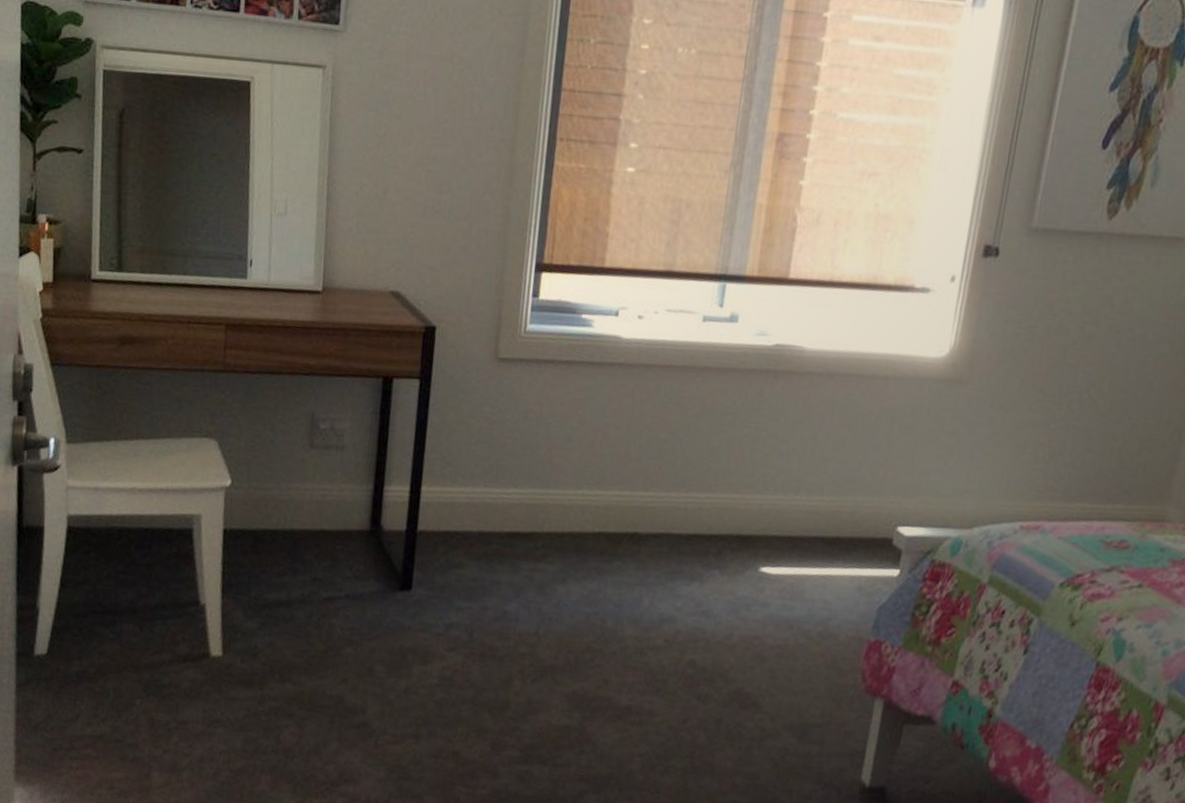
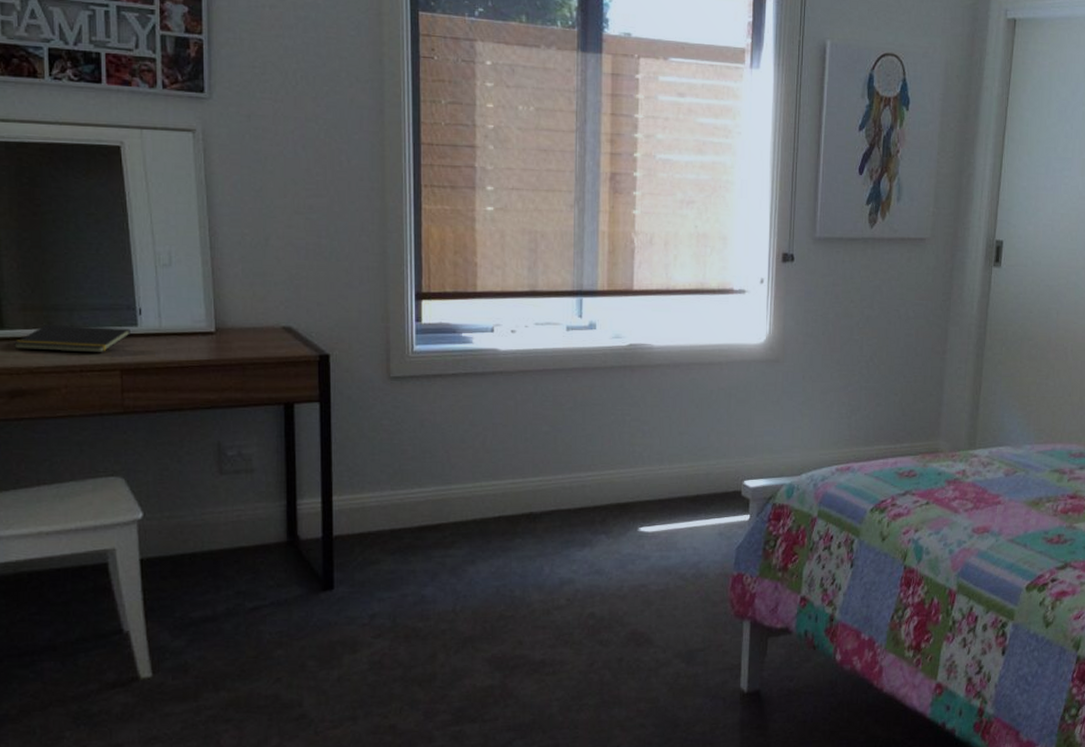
notepad: none [129,270,240,305] -> present [14,325,130,353]

